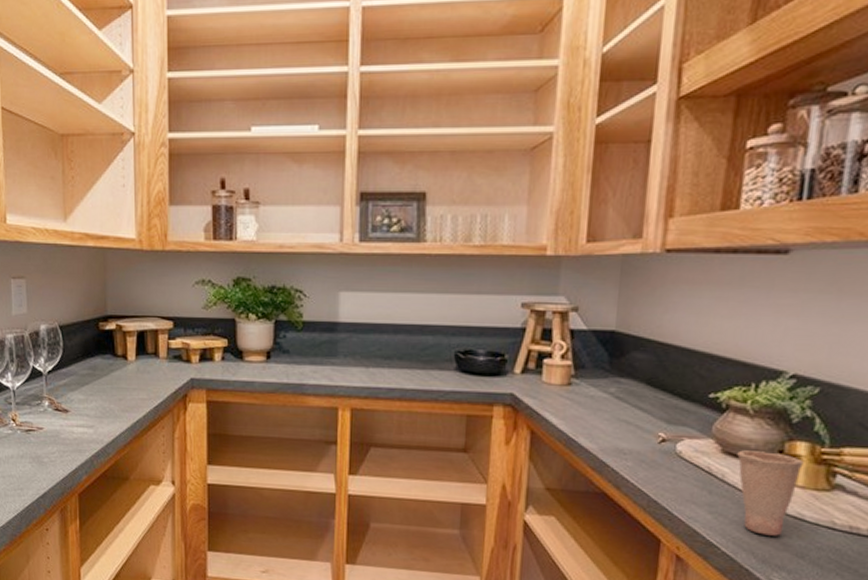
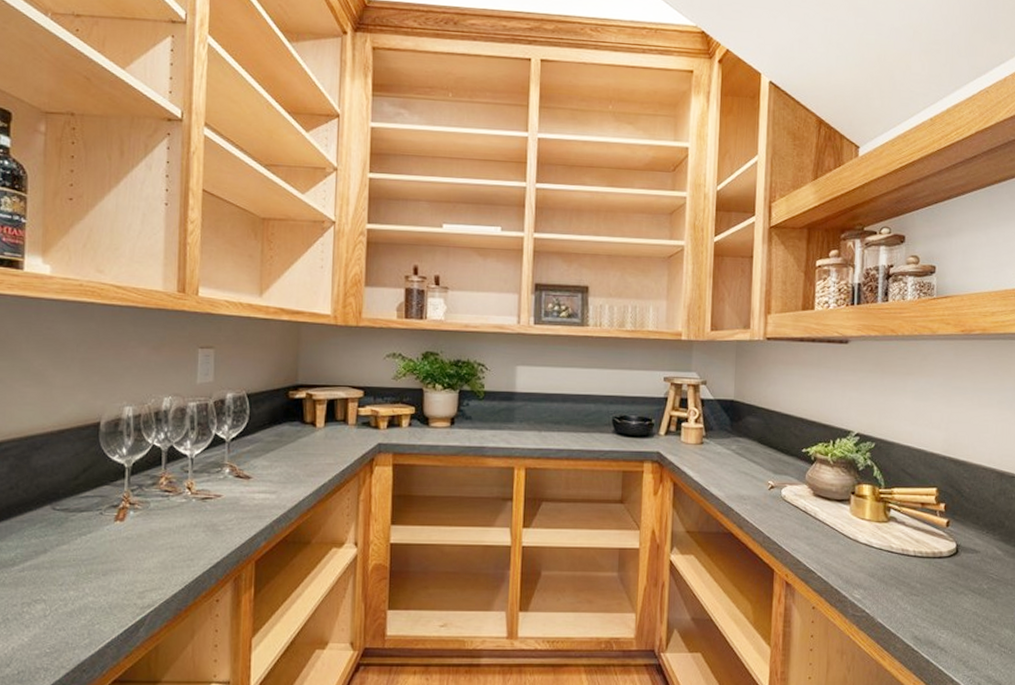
cup: present [737,450,804,536] -> none [824,493,869,560]

